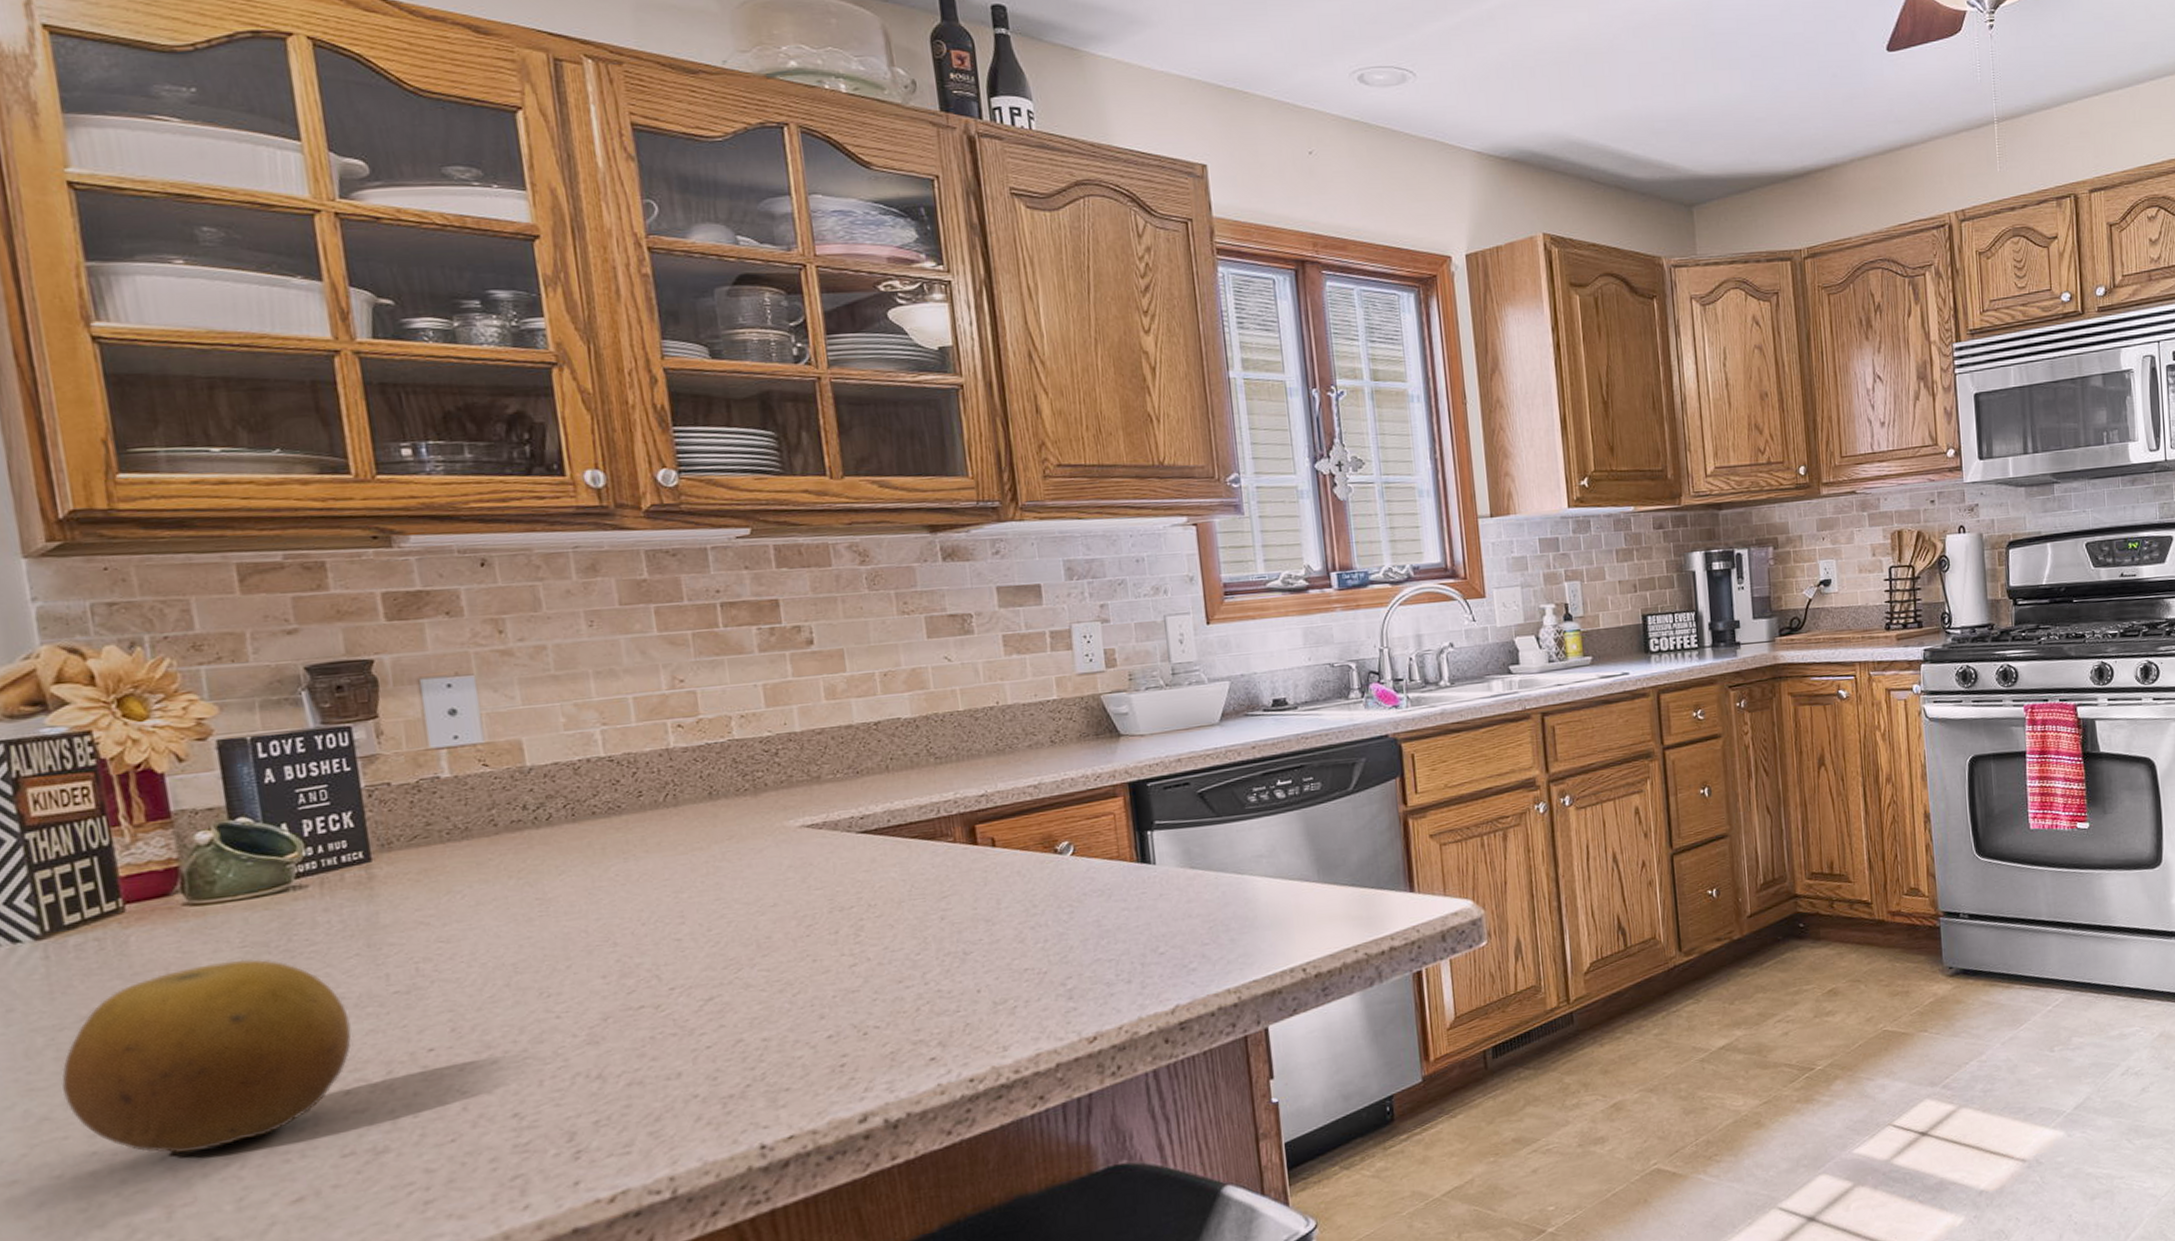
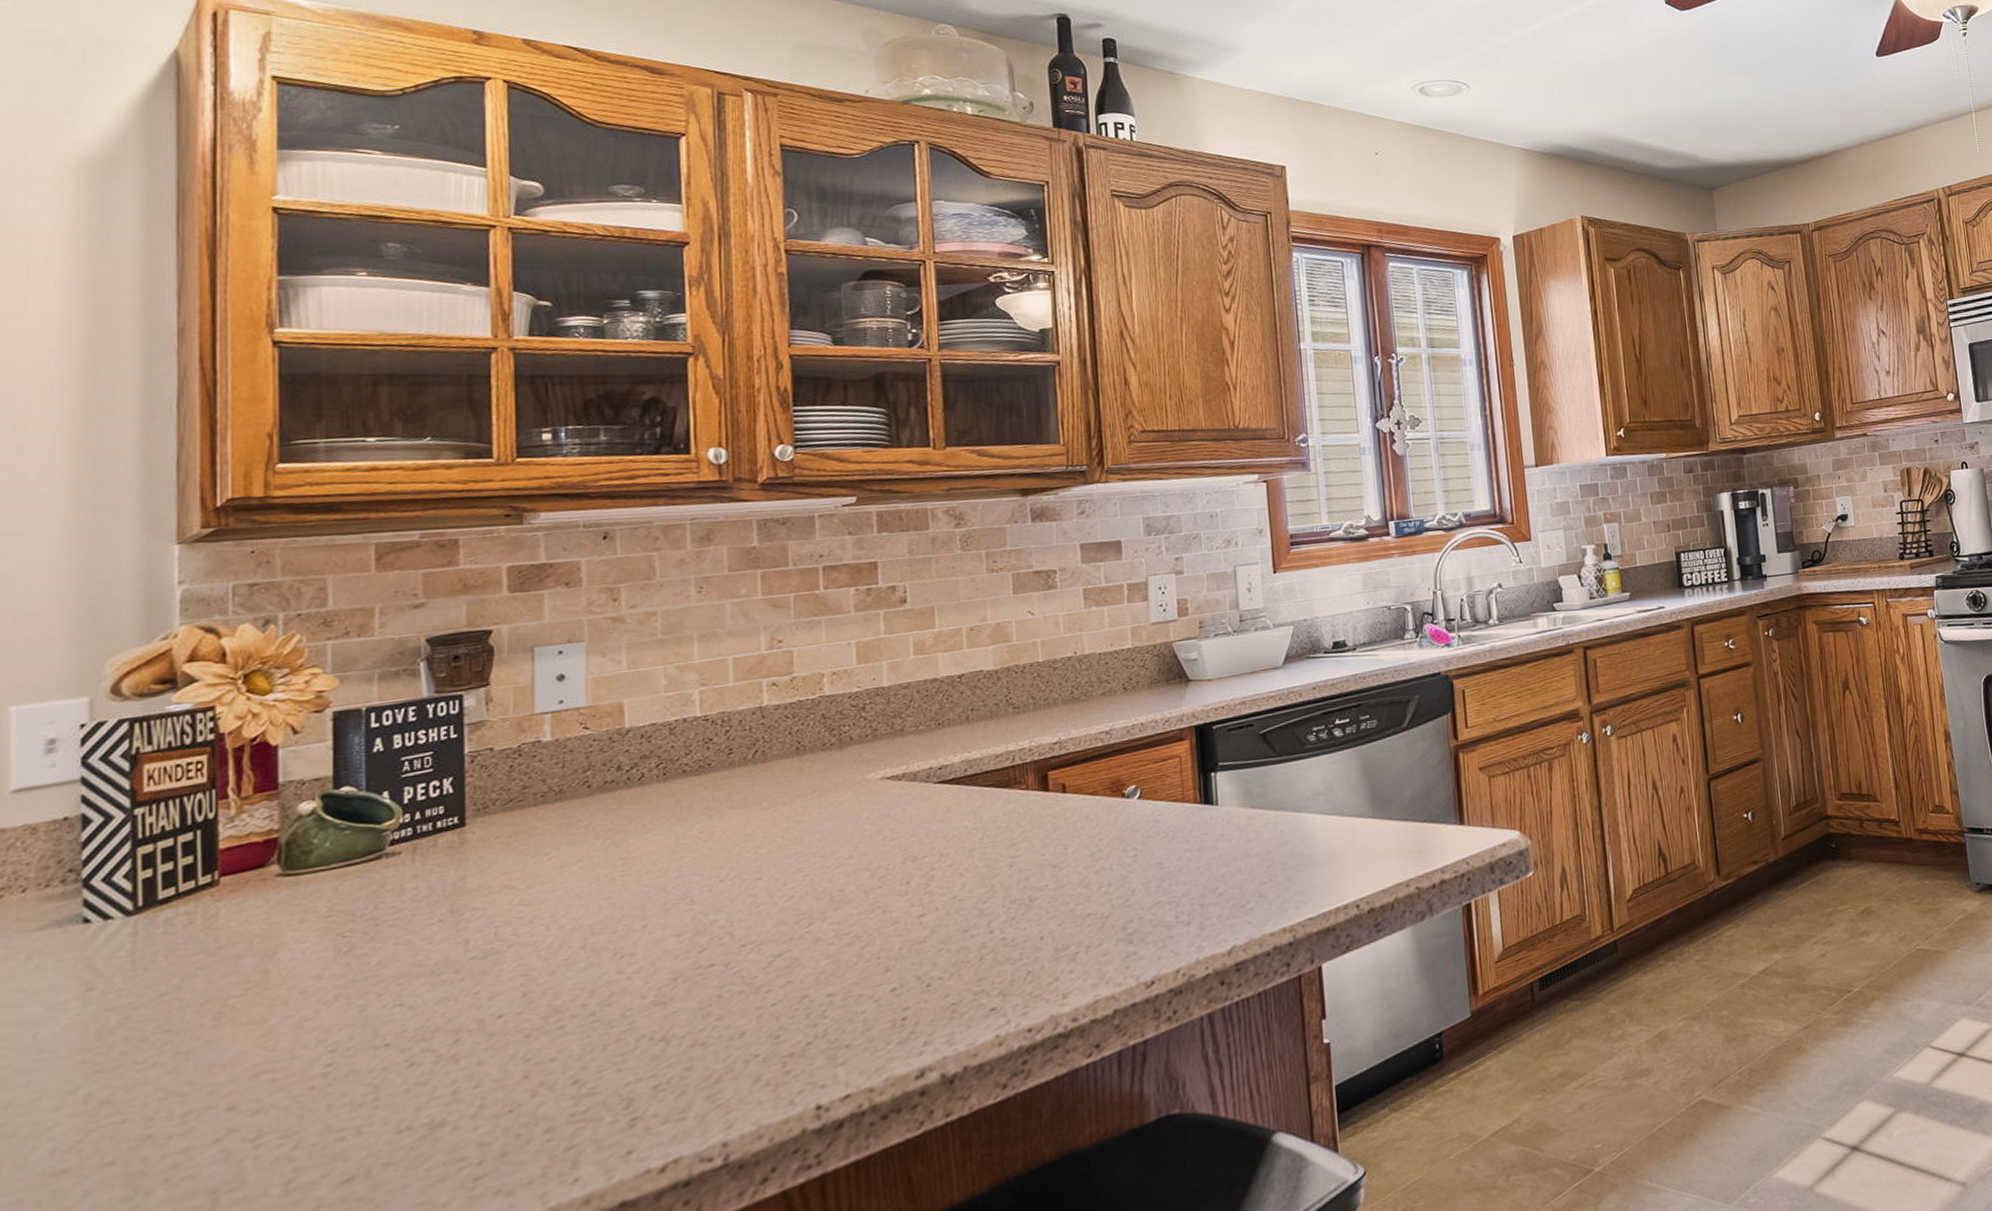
fruit: present [62,959,351,1154] -> none [127,928,424,1135]

